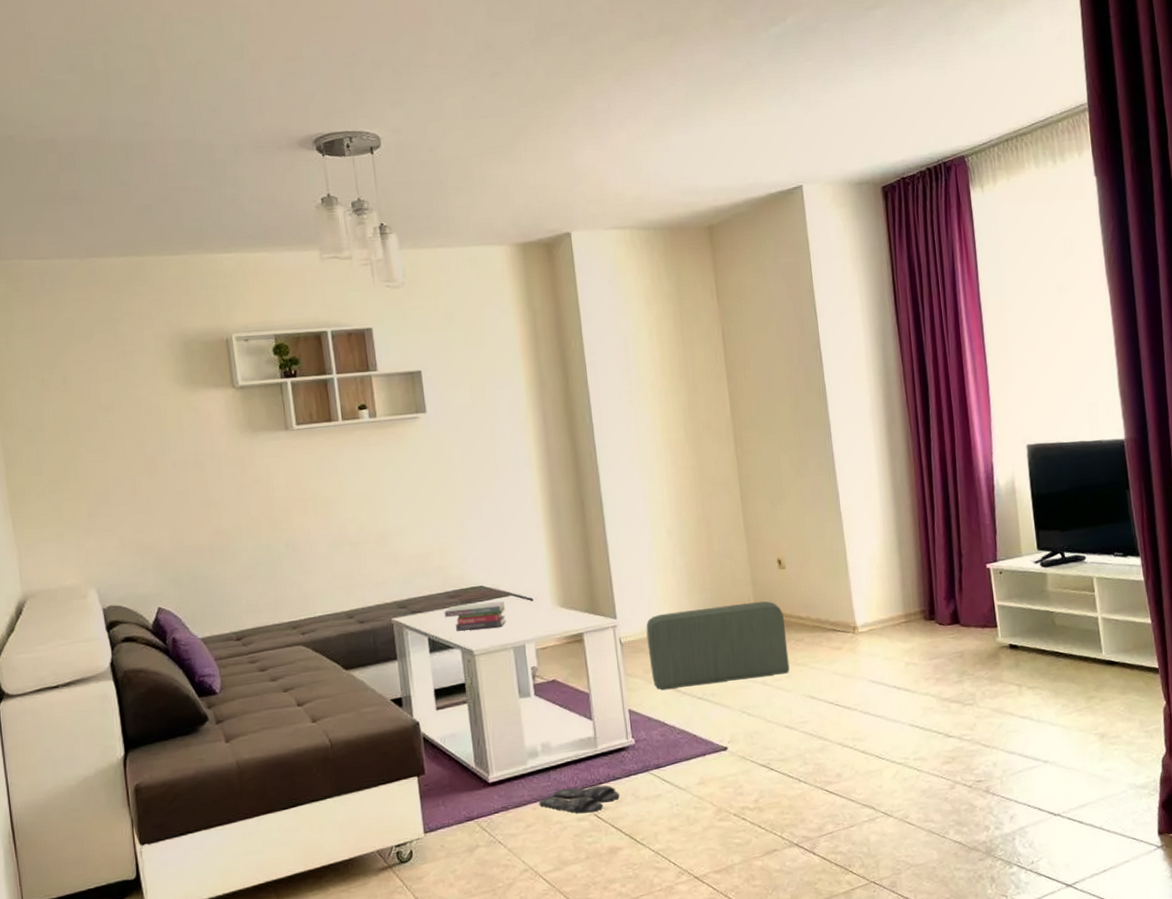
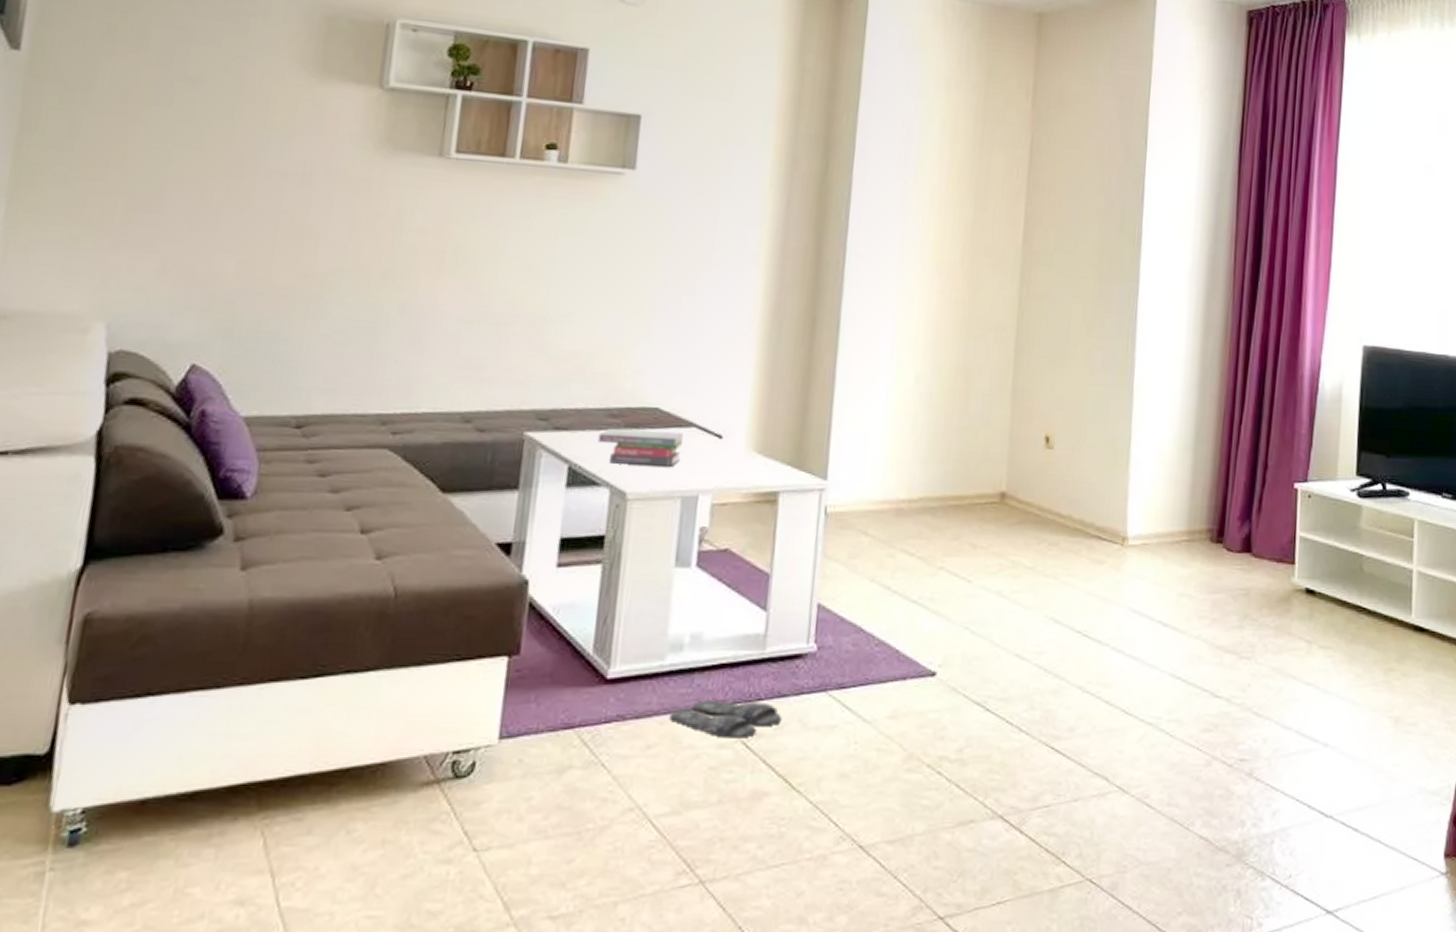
pouf: present [646,601,790,690] -> none [857,482,1040,585]

